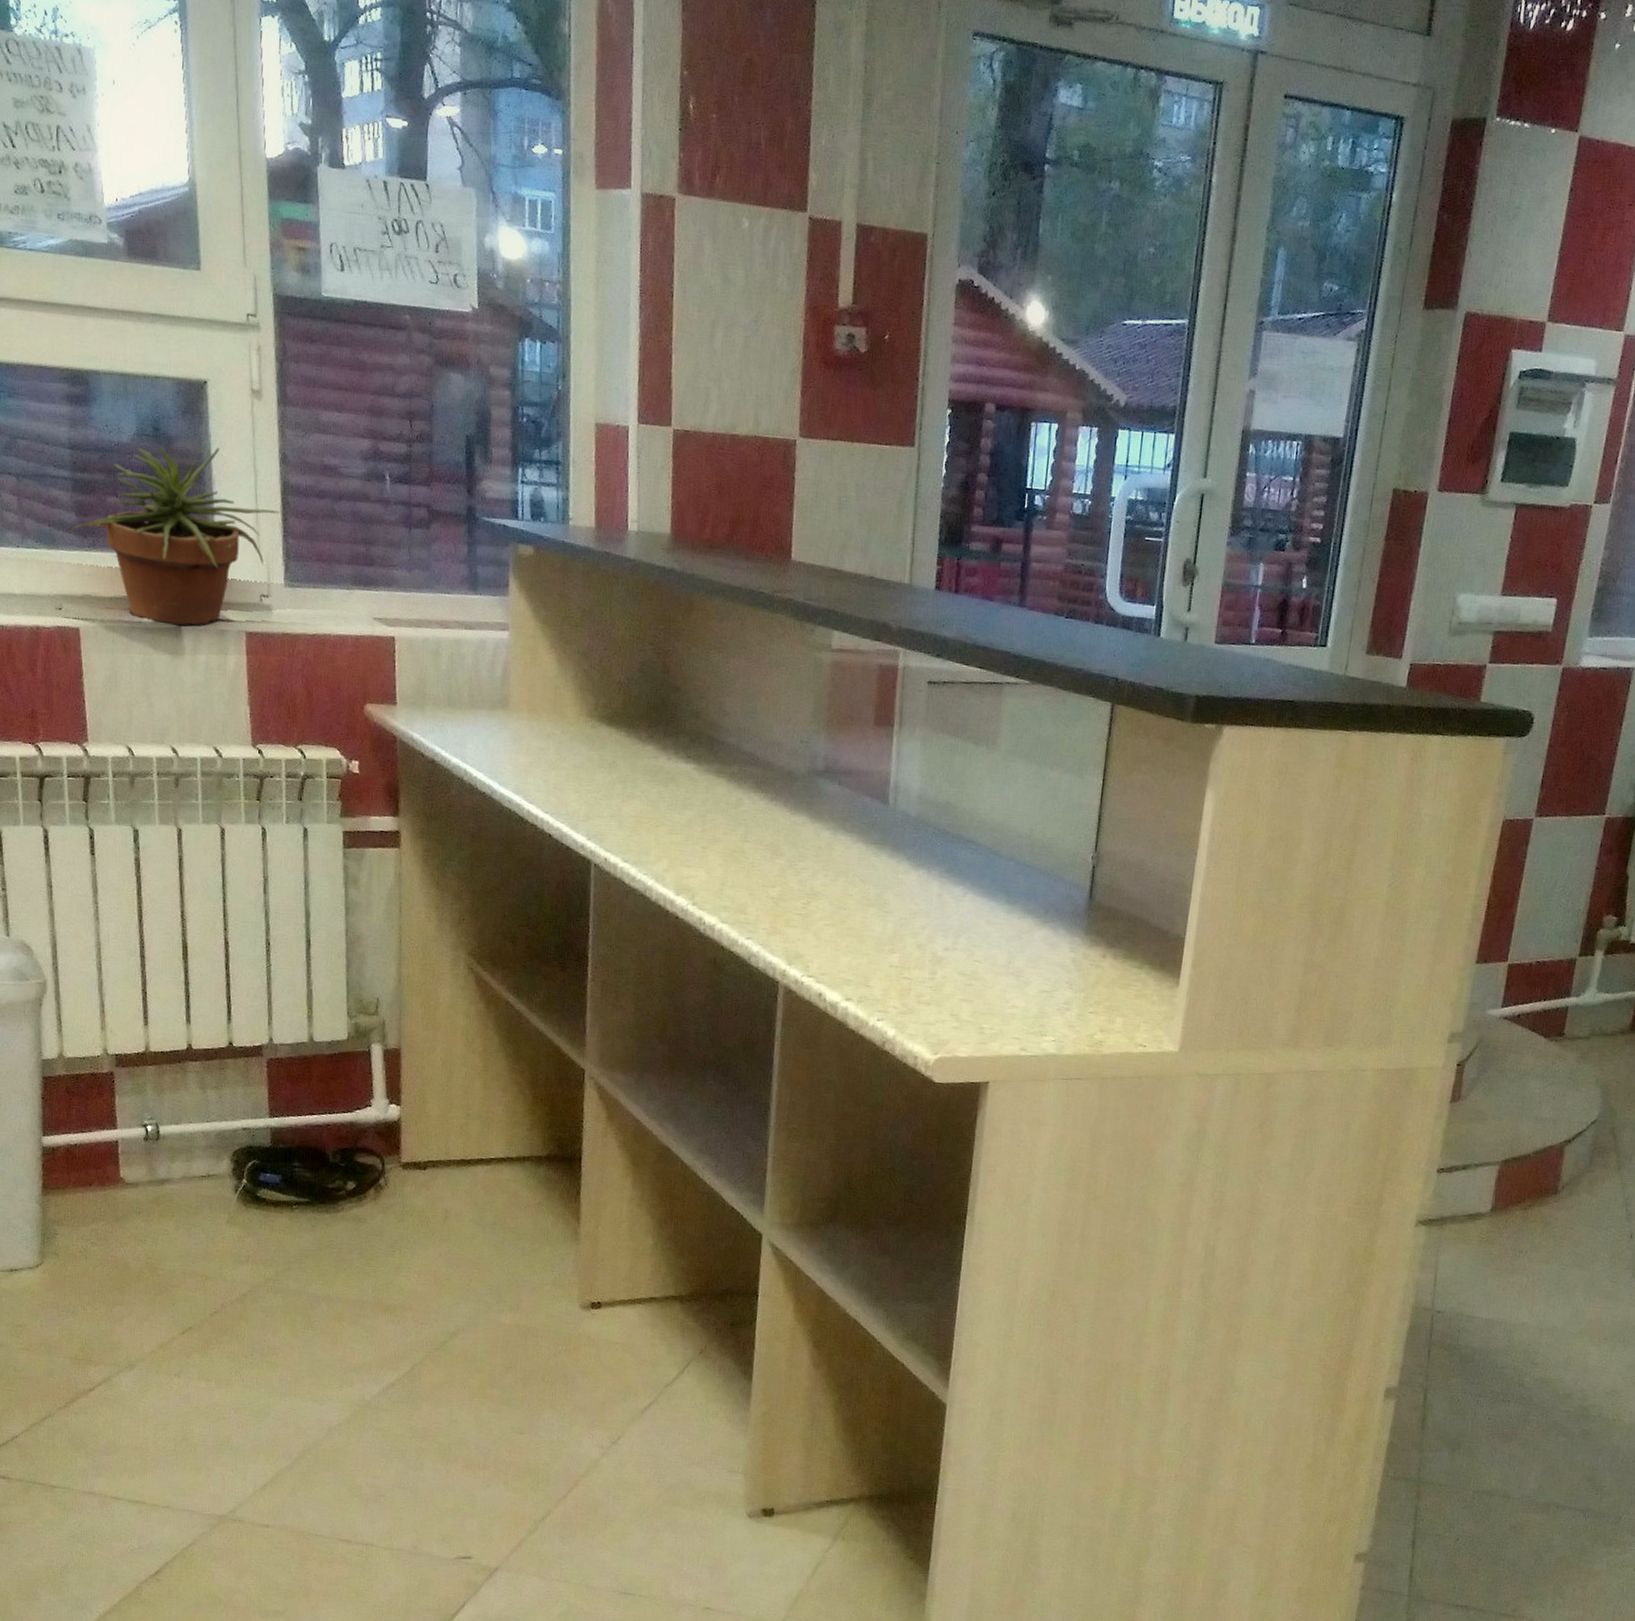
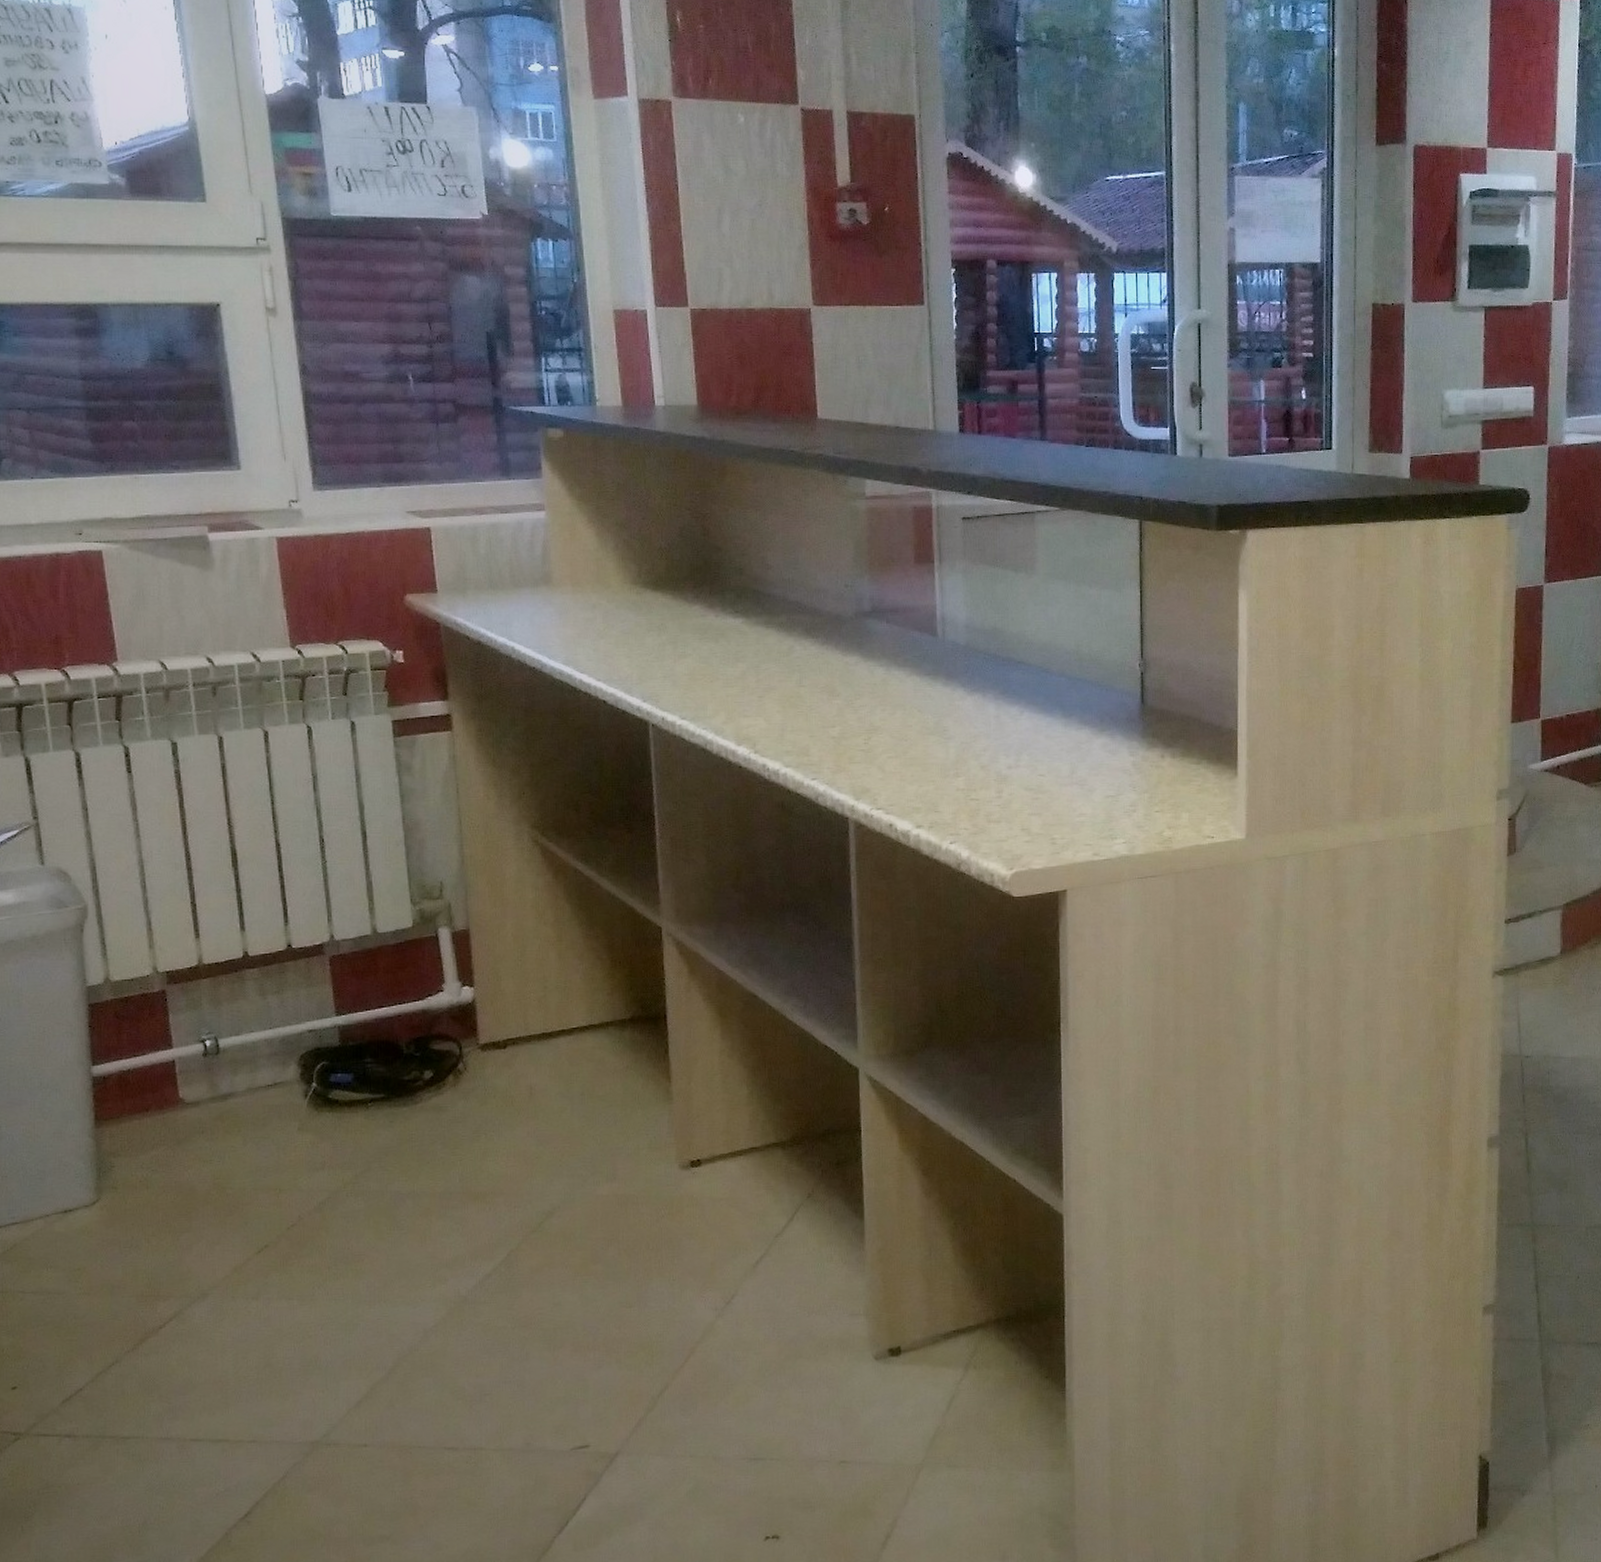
potted plant: present [69,447,281,626] -> none [86,365,304,538]

